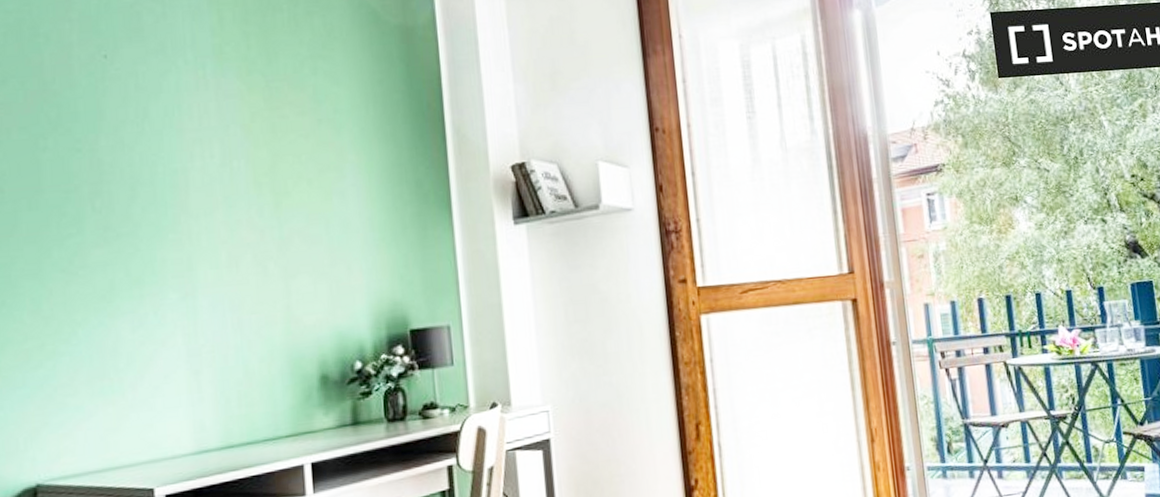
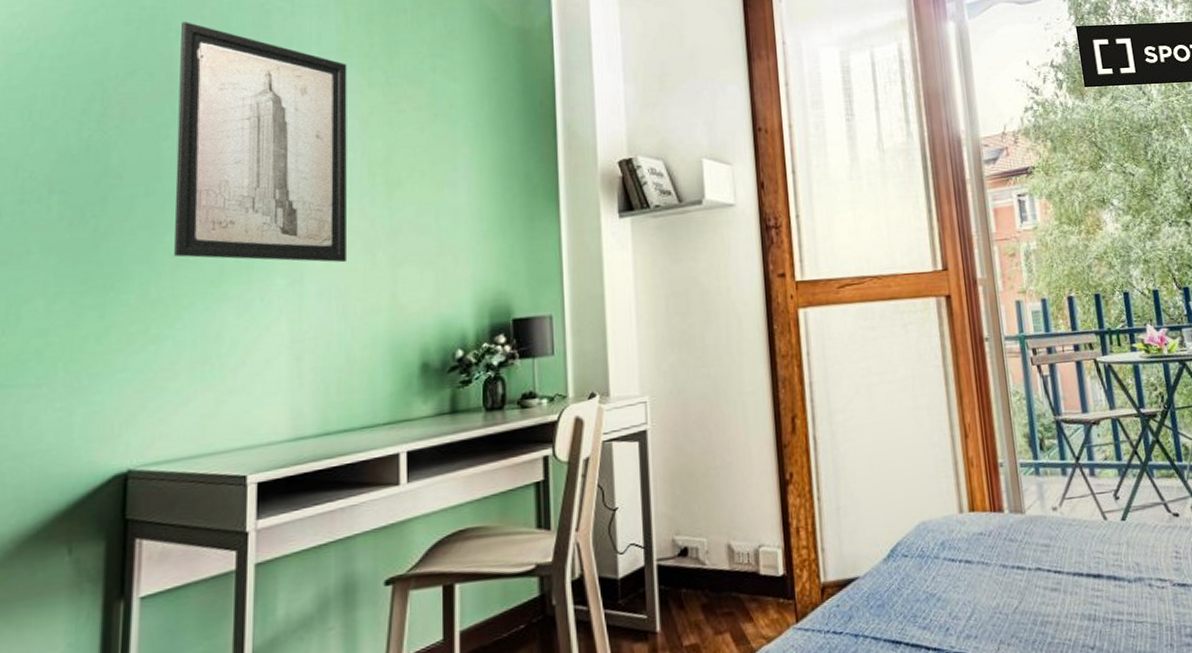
wall art: none [50,26,238,275] -> present [174,22,347,263]

